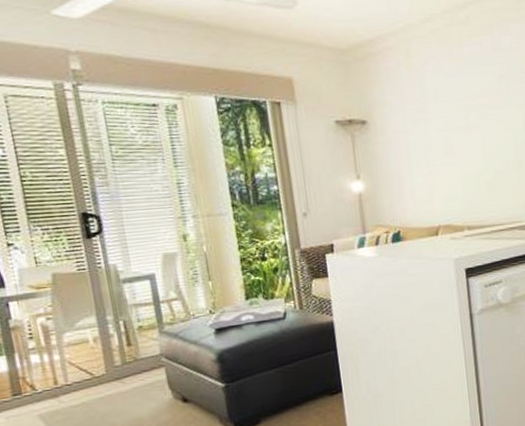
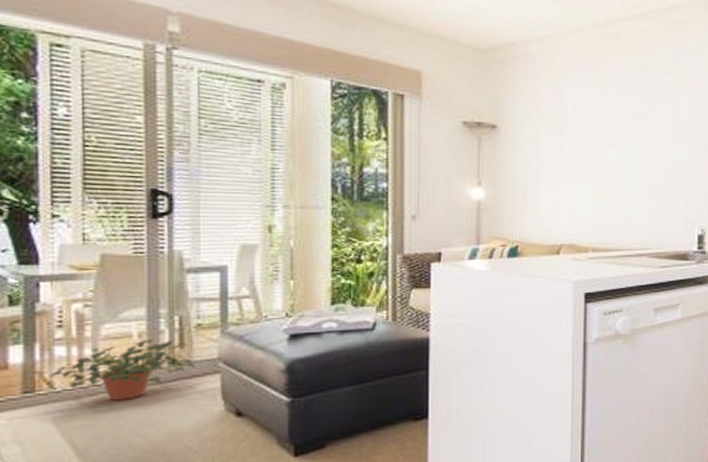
potted plant: none [30,342,143,397] -> present [49,339,194,401]

